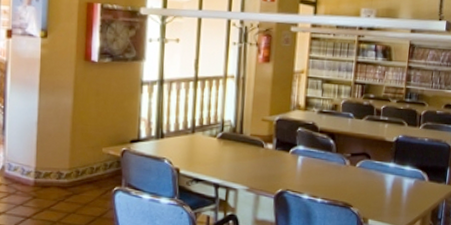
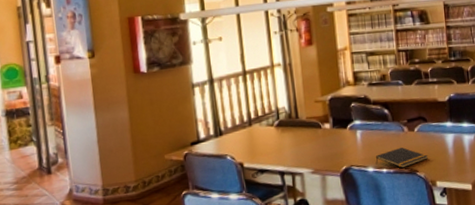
notepad: none [311,179,365,201] -> present [375,147,428,169]

